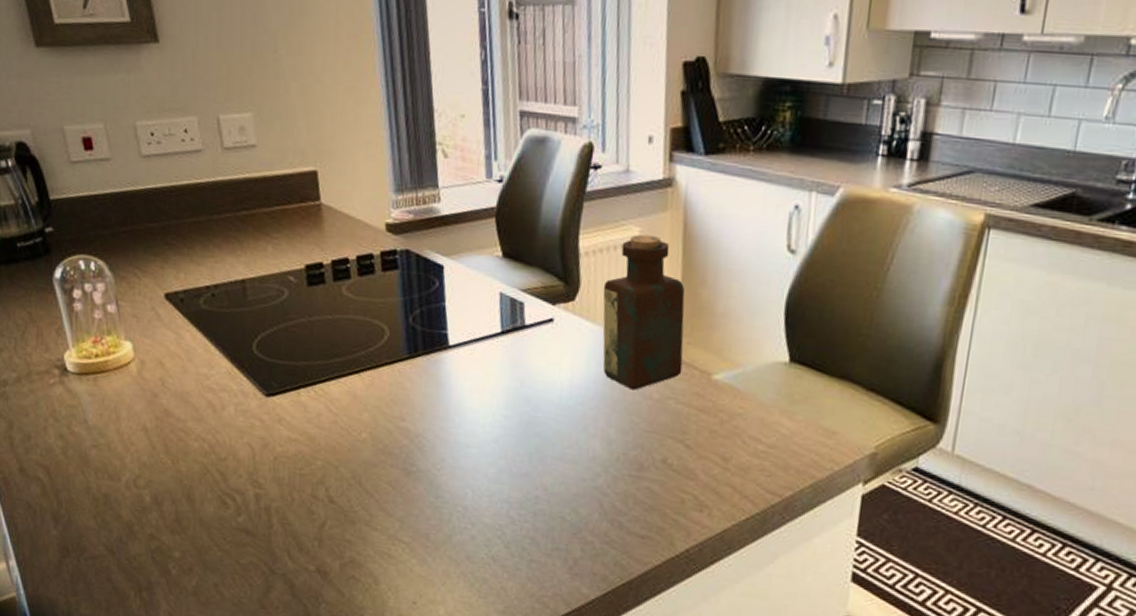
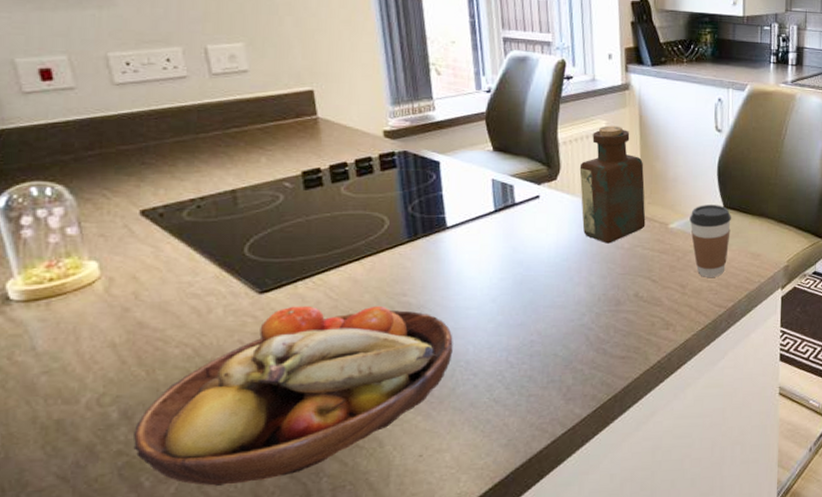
fruit bowl: none [163,414,451,593] -> present [133,305,453,486]
coffee cup: none [741,353,800,454] -> present [689,205,731,277]

